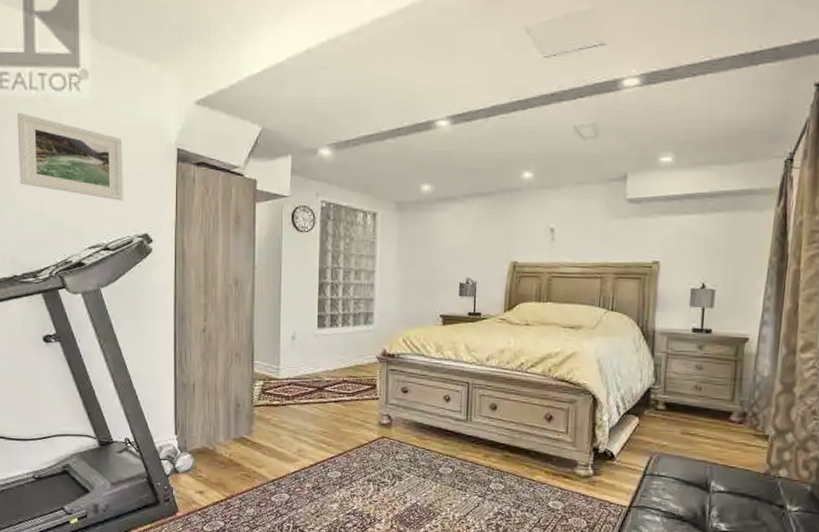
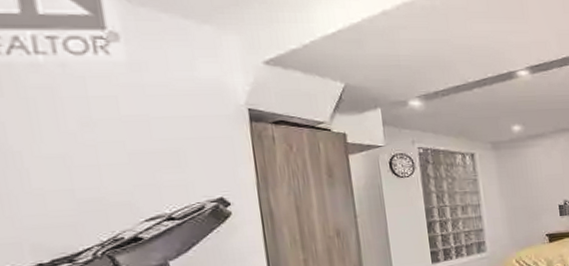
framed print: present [16,113,123,201] -> none [18,81,187,167]

